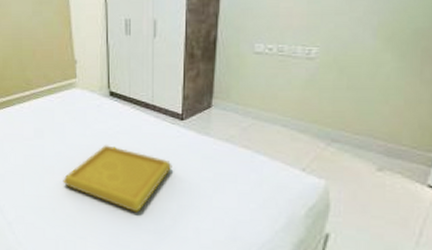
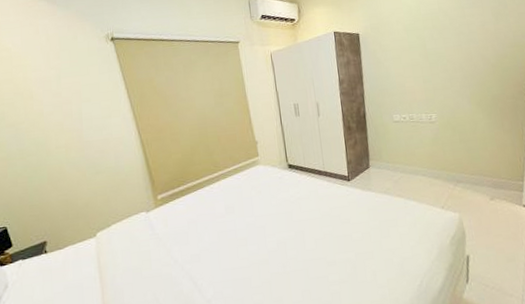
serving tray: present [63,145,172,213] -> none [255,211,347,268]

